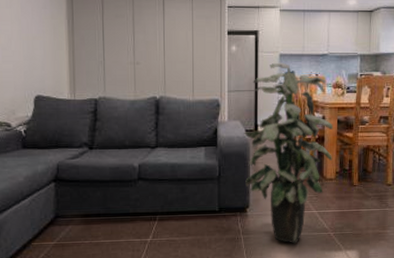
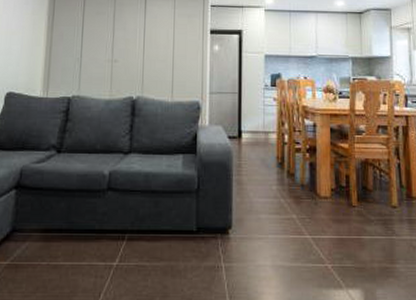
indoor plant: present [243,62,334,244] -> none [225,63,327,277]

